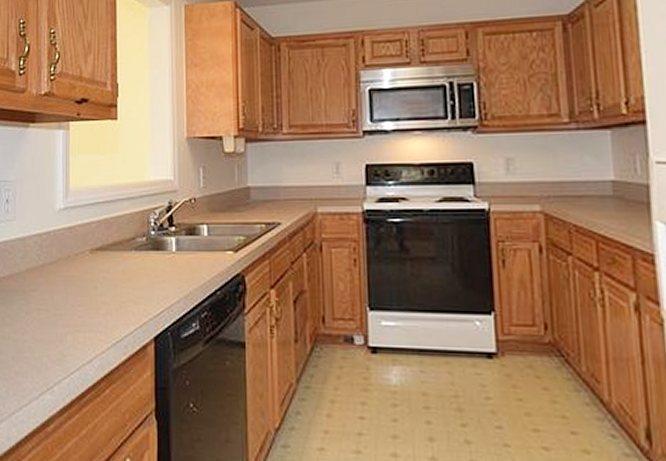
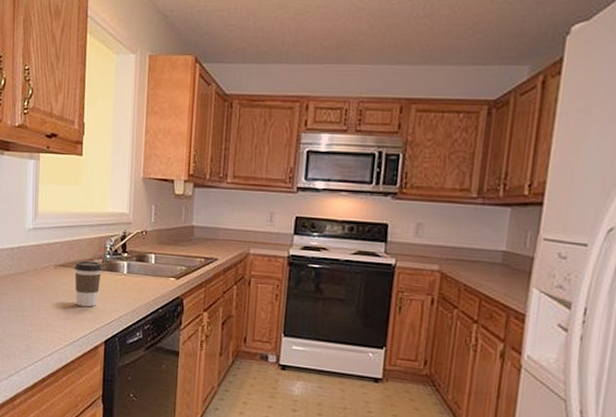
coffee cup: none [114,240,146,297] -> present [74,261,102,307]

